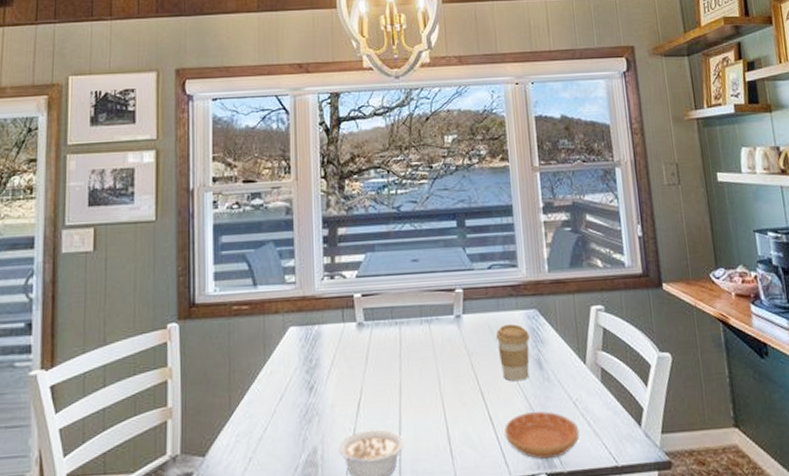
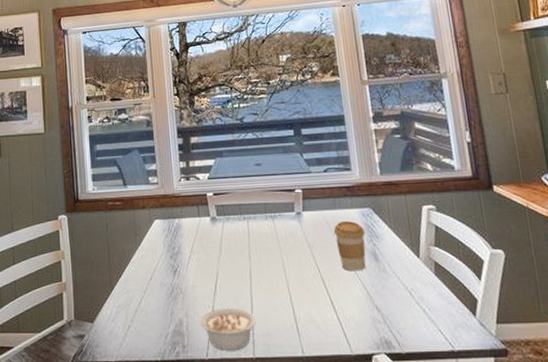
saucer: present [505,411,580,459] -> none [345,299,416,340]

